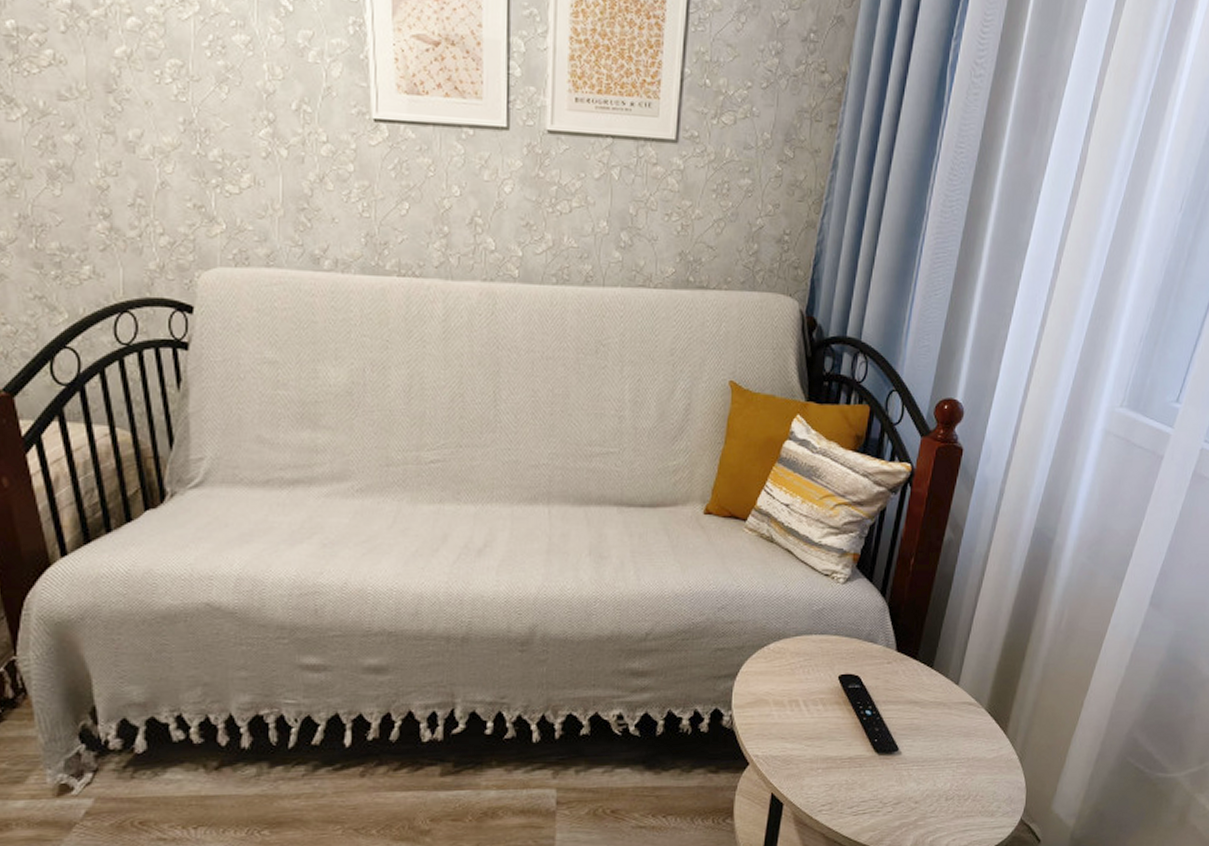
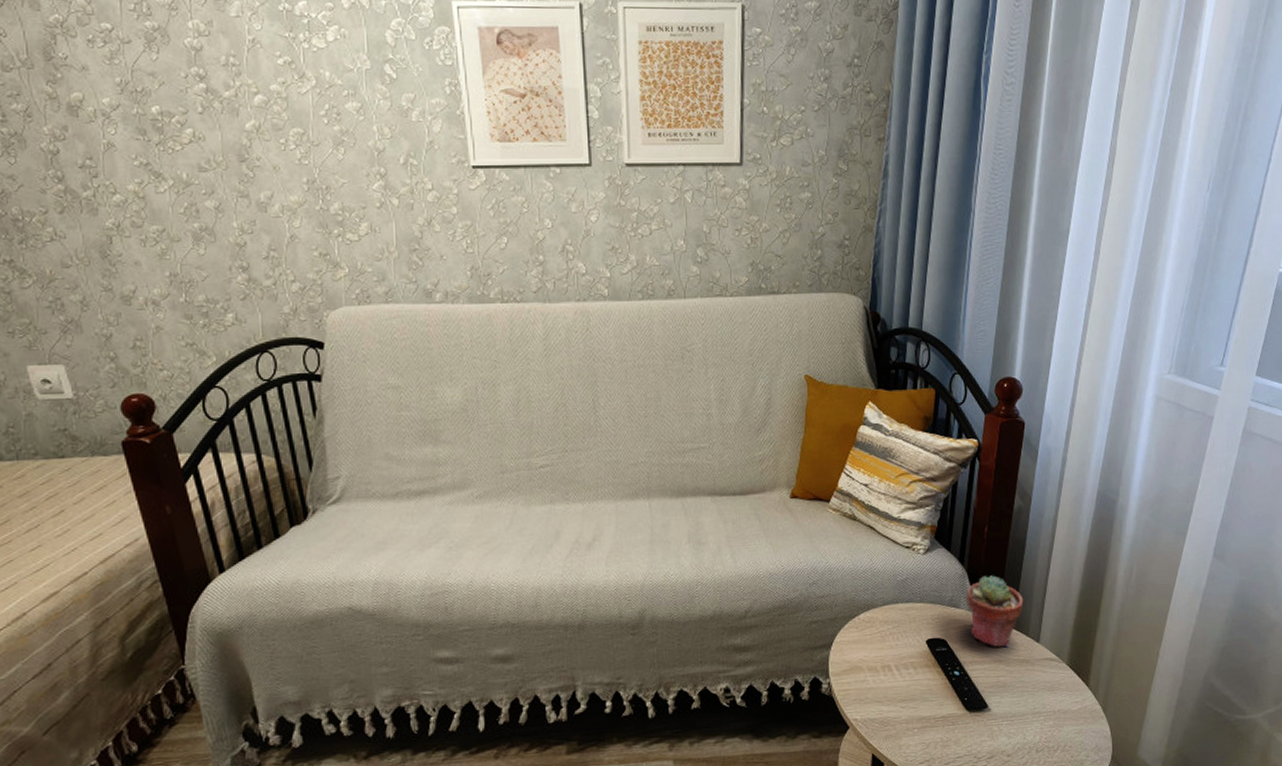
potted succulent: none [885,611,946,688] -> present [966,575,1024,648]

